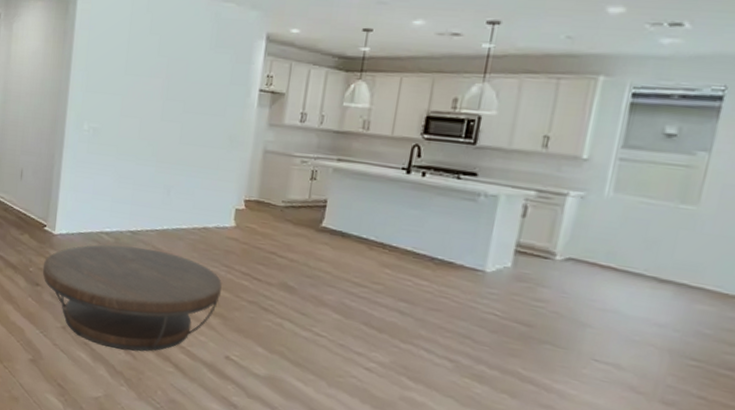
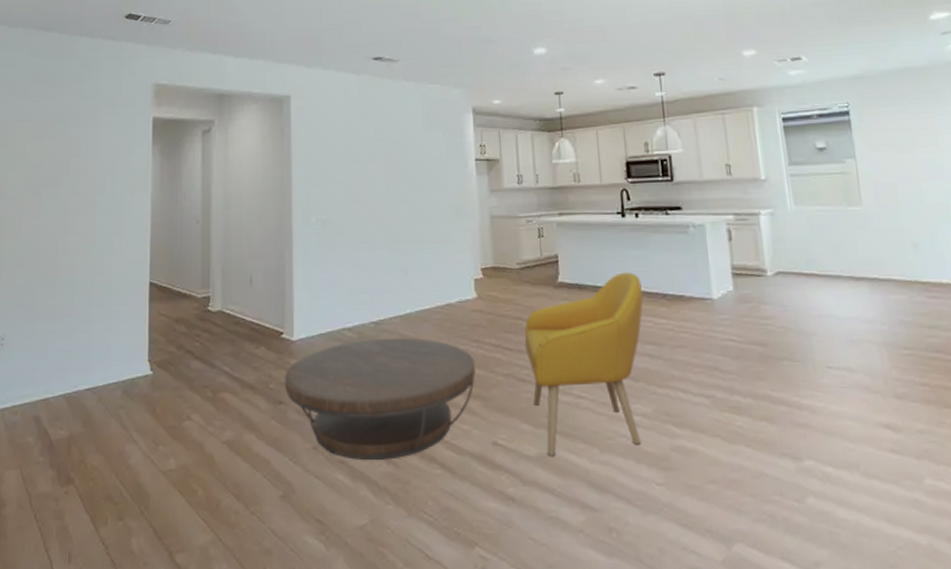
armchair: none [272,228,411,388] -> present [524,272,643,457]

